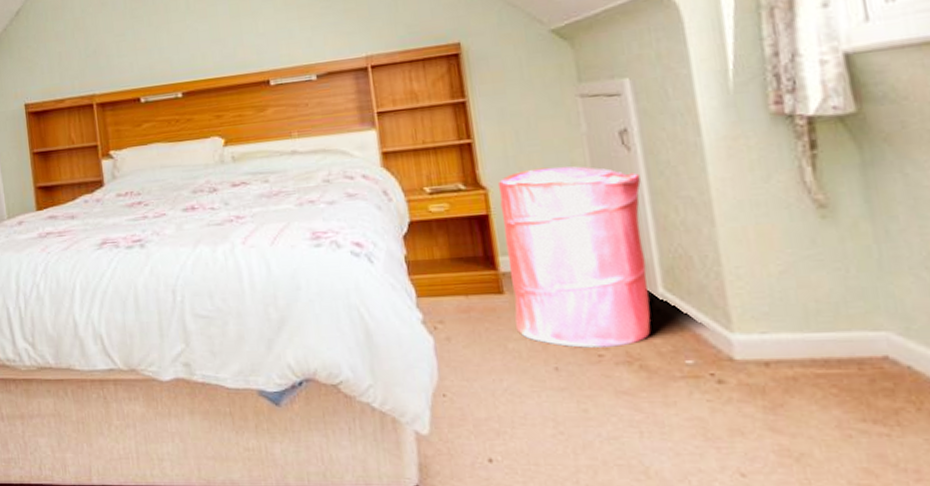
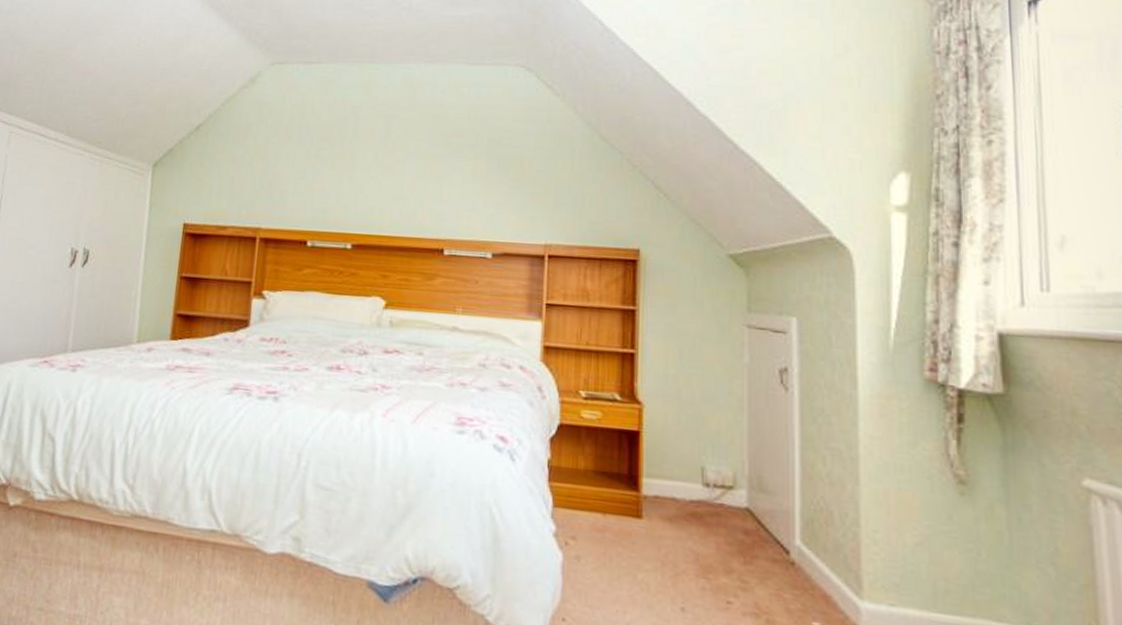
laundry hamper: present [497,166,651,348] -> none [650,392,793,596]

